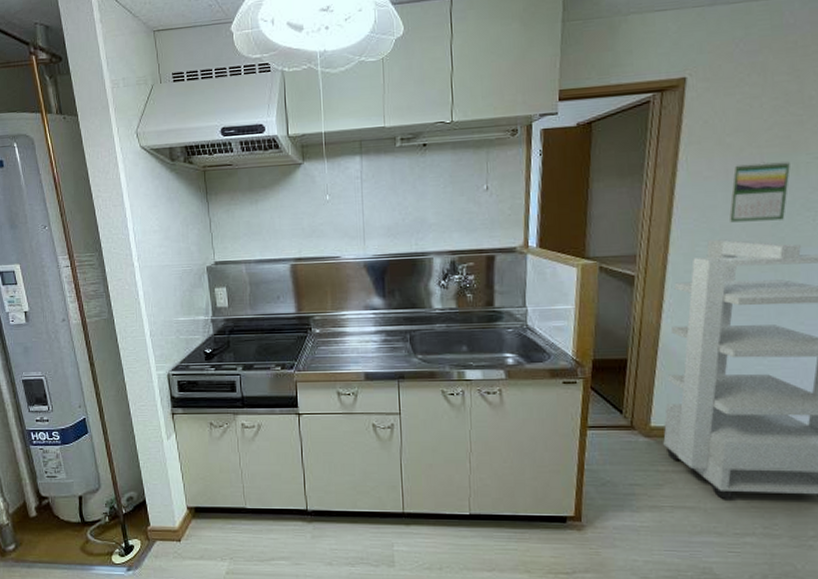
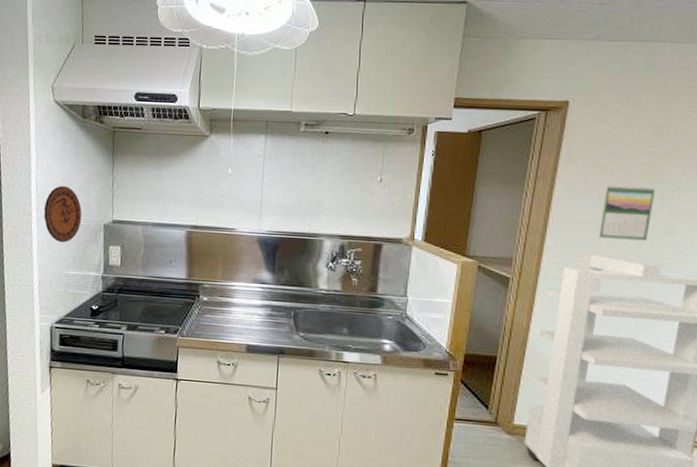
decorative plate: none [145,232,184,291] -> present [43,185,82,243]

